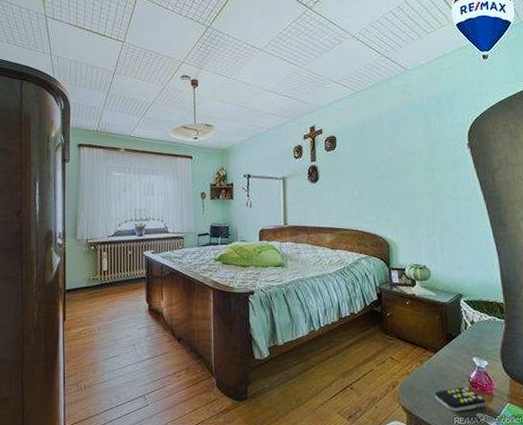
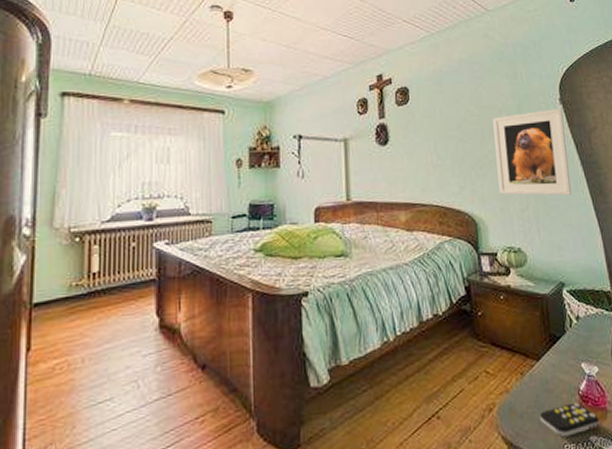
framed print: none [407,151,474,224] -> present [493,108,572,196]

